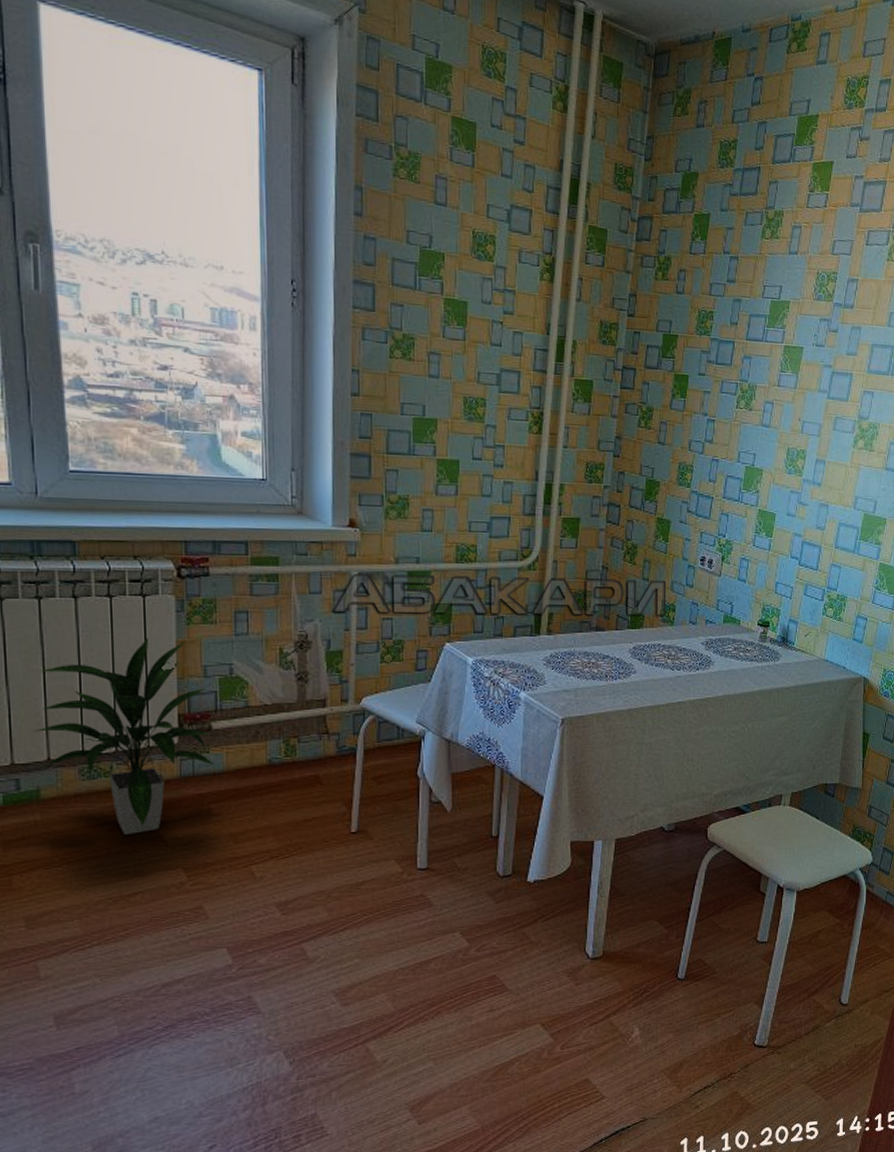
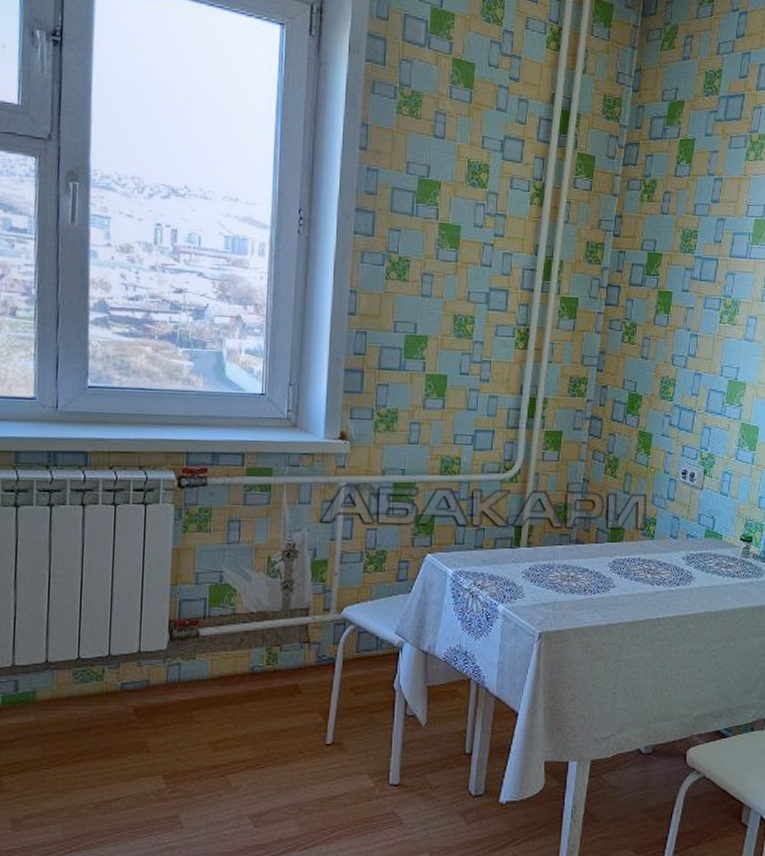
indoor plant: present [34,637,215,834] -> none [35,544,200,739]

